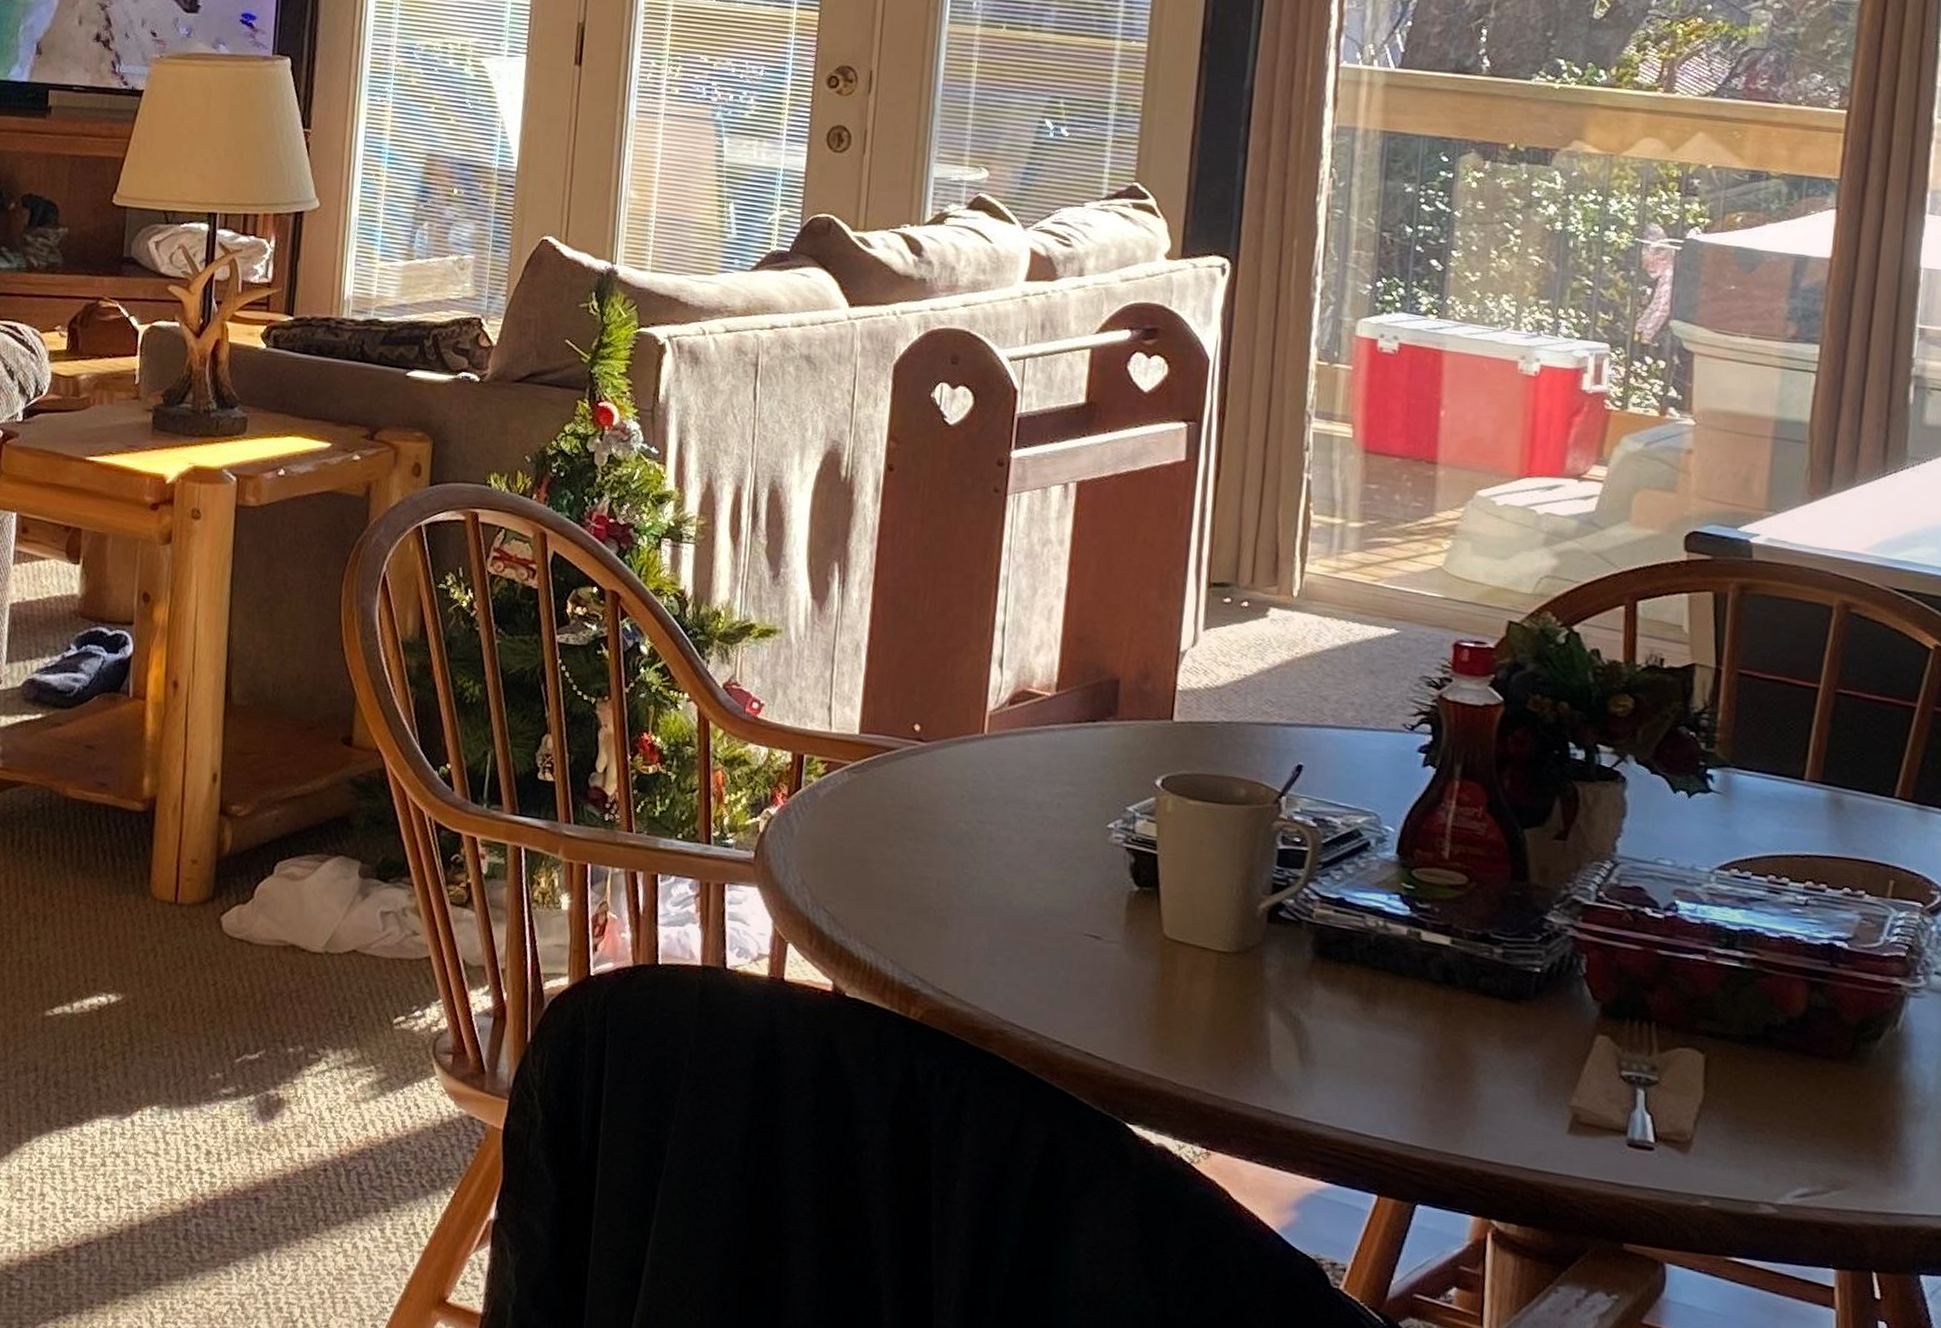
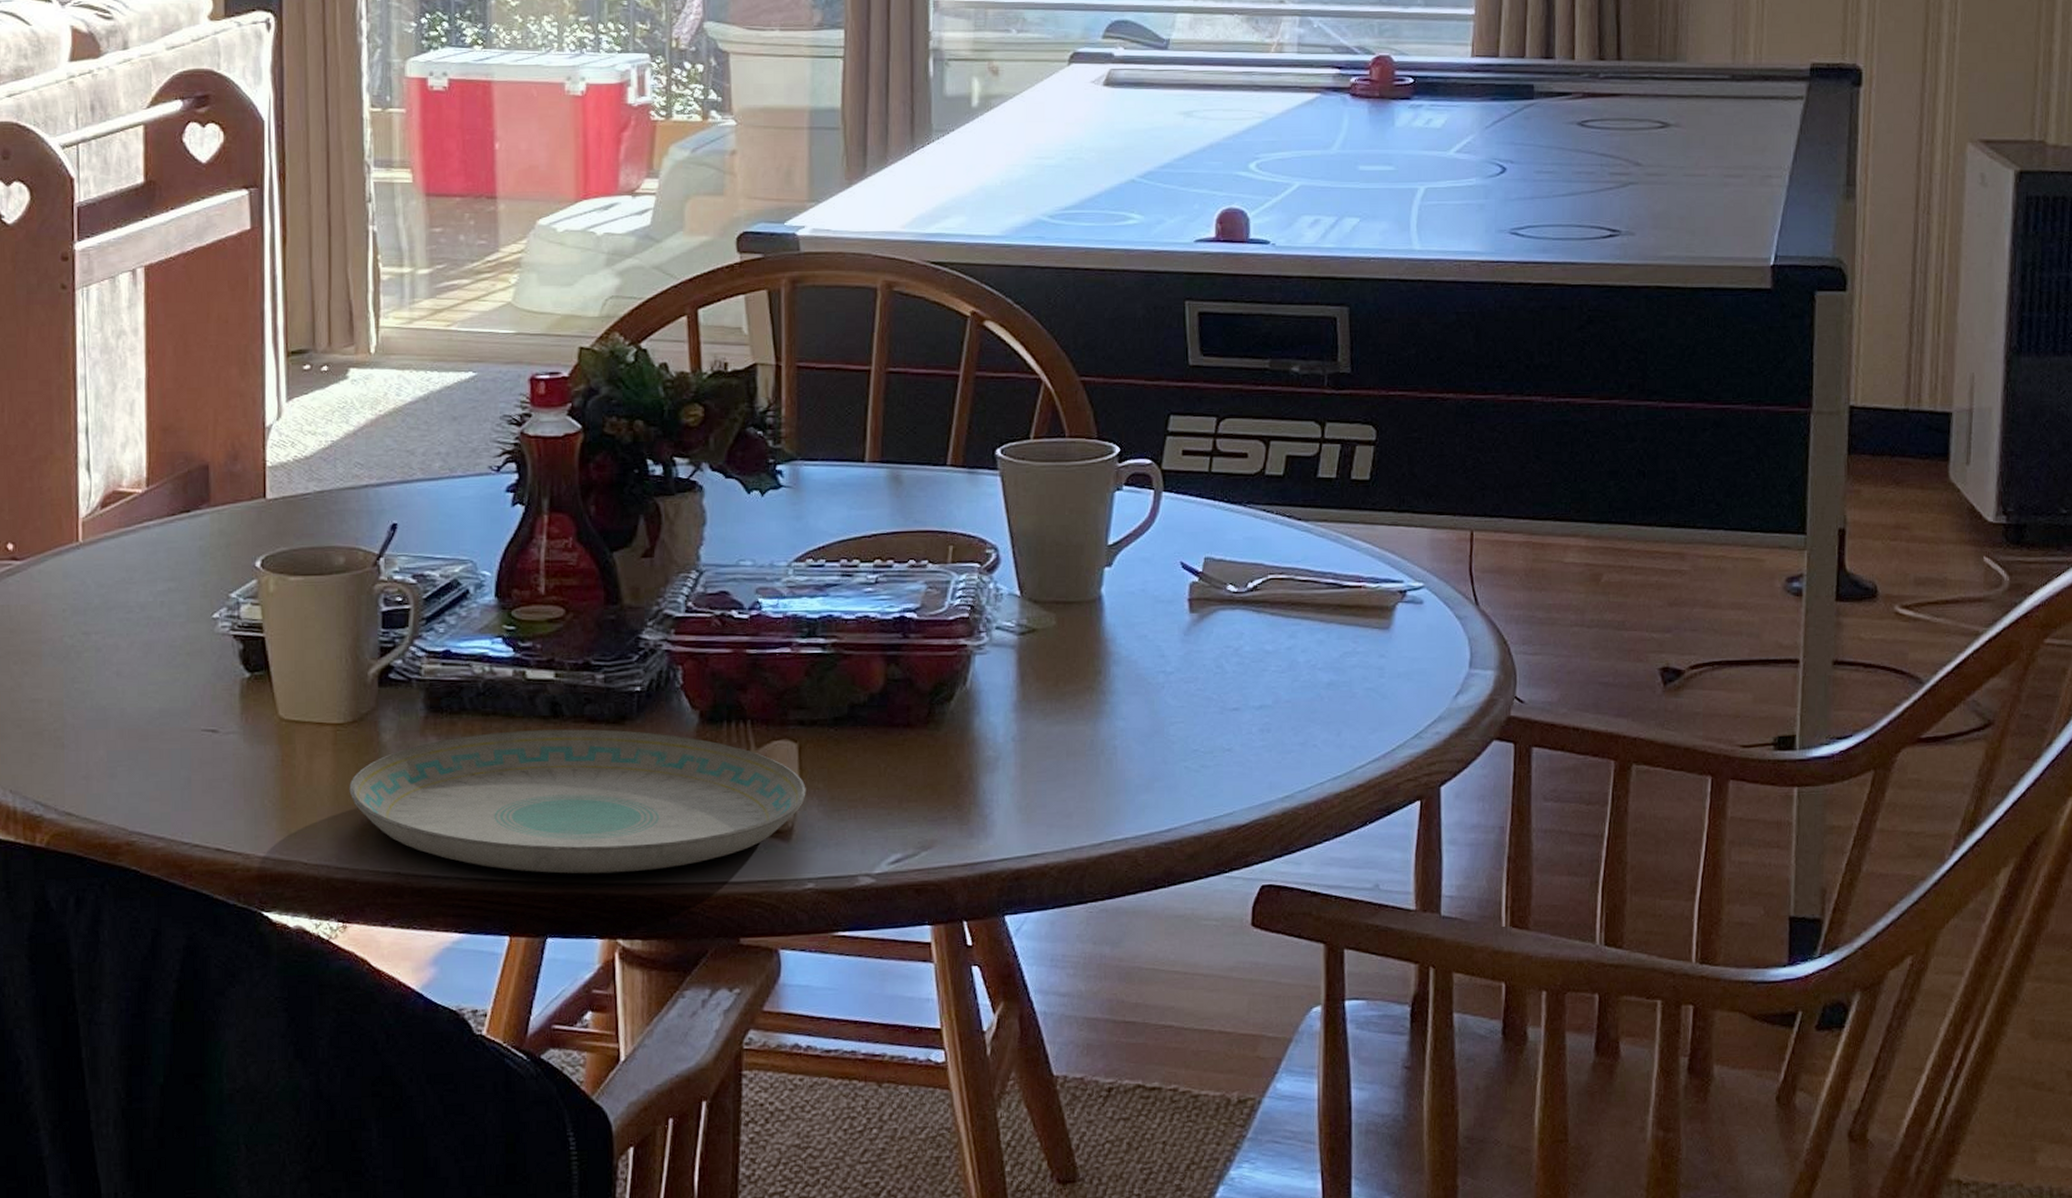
plate: none [1227,986,1710,1158] -> present [349,729,806,874]

